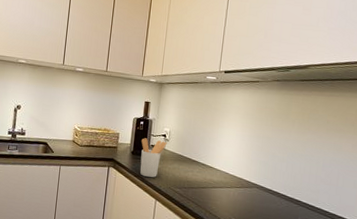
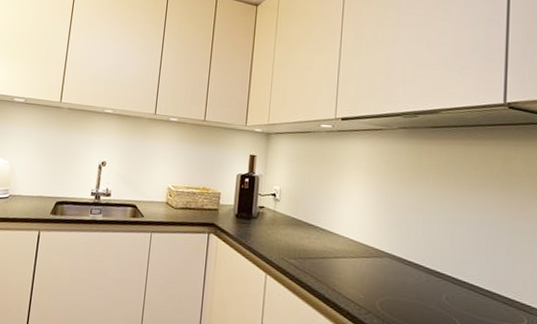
utensil holder: present [140,138,167,178] -> none [246,198,277,246]

